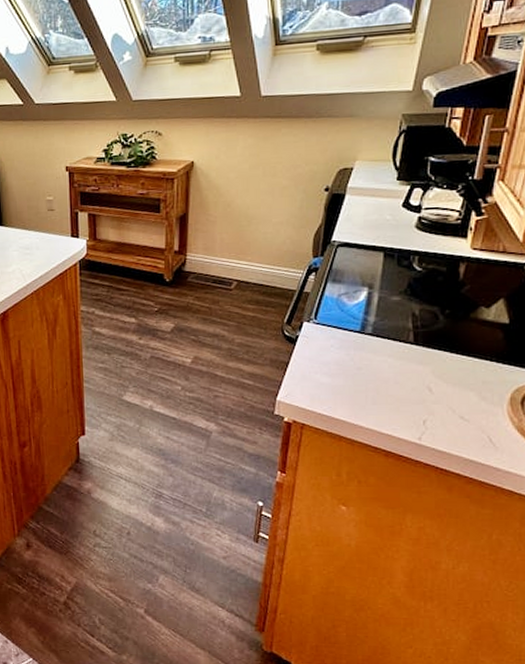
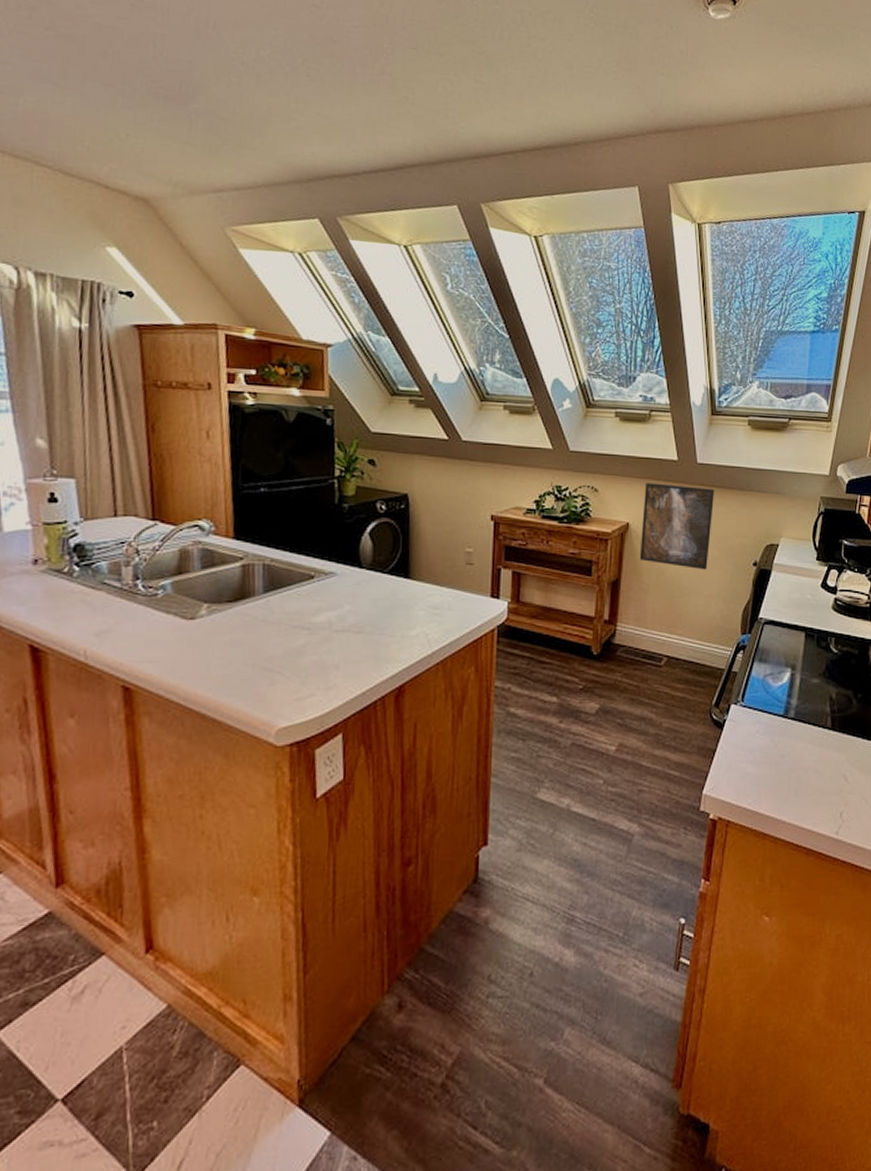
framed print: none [205,119,282,200] -> present [639,483,715,570]

